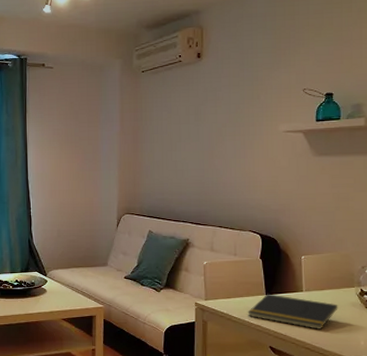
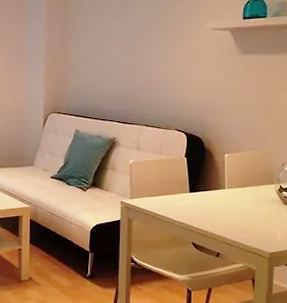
notepad: present [248,294,338,329] -> none [172,191,258,225]

